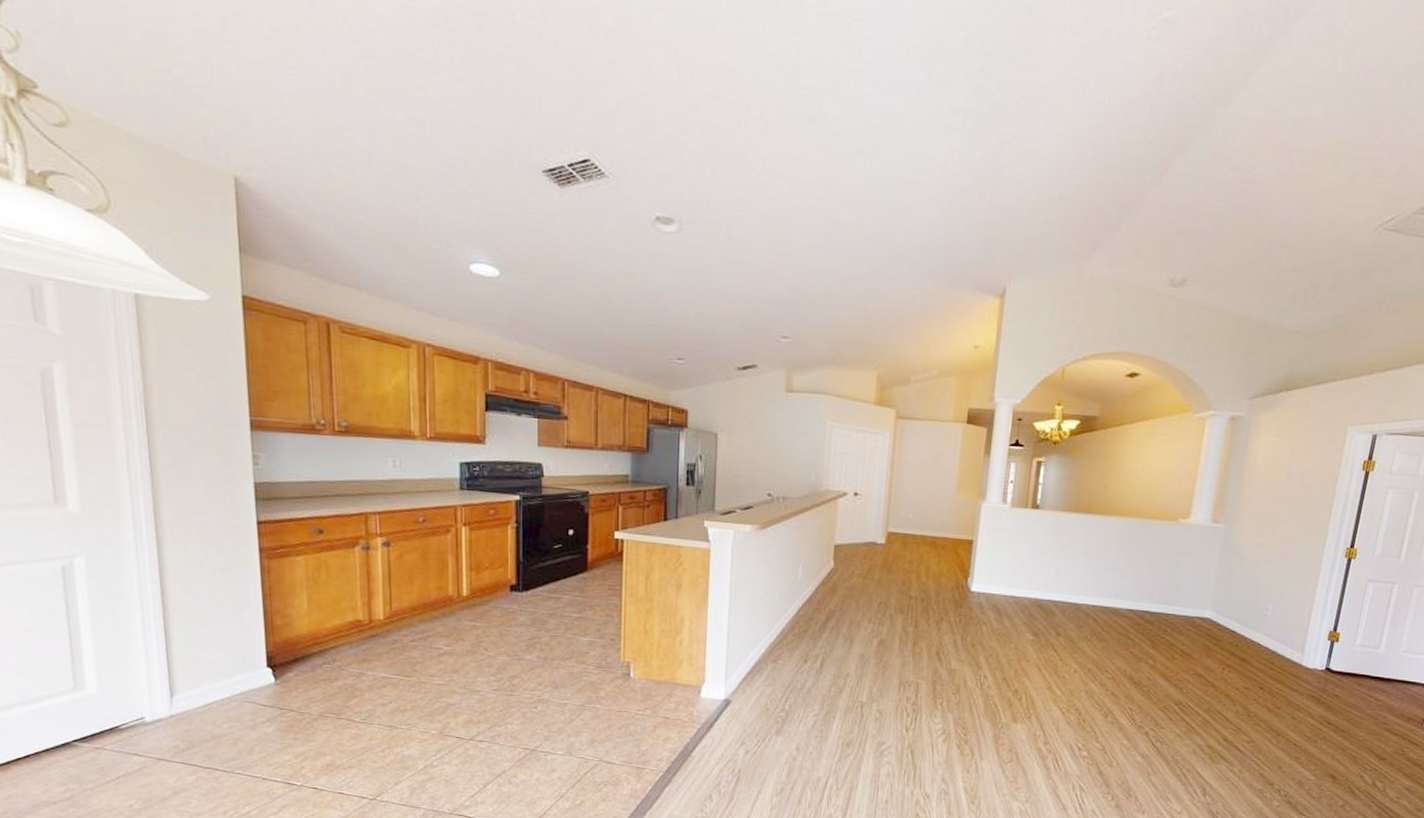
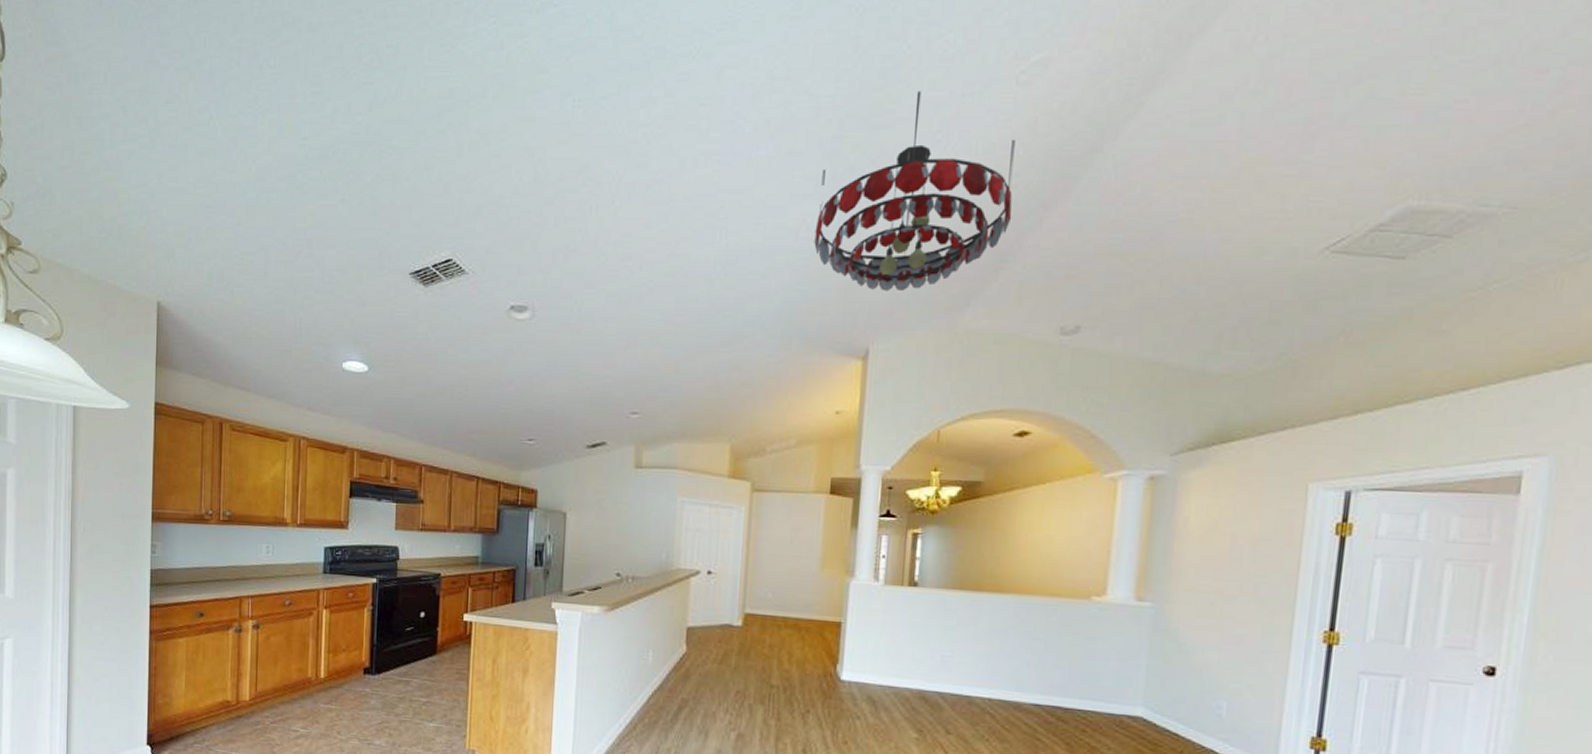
chandelier: none [960,33,1143,233] -> present [814,90,1015,292]

